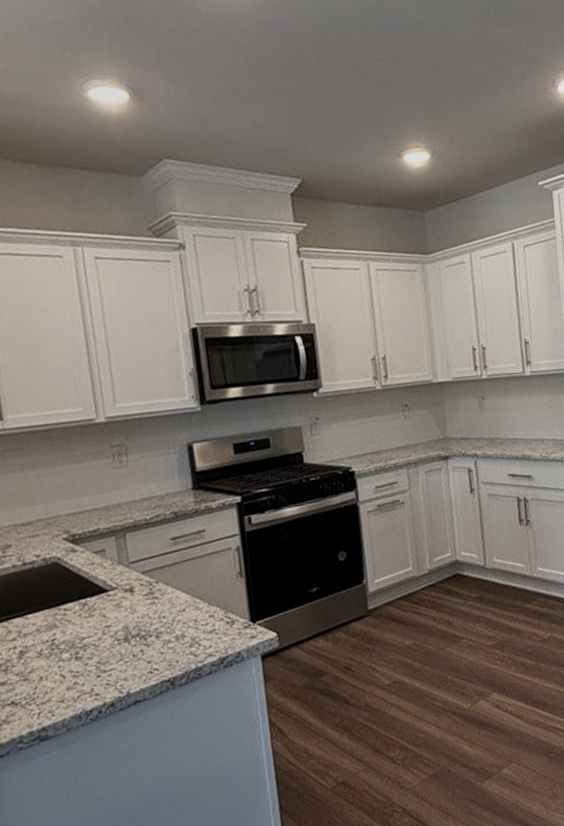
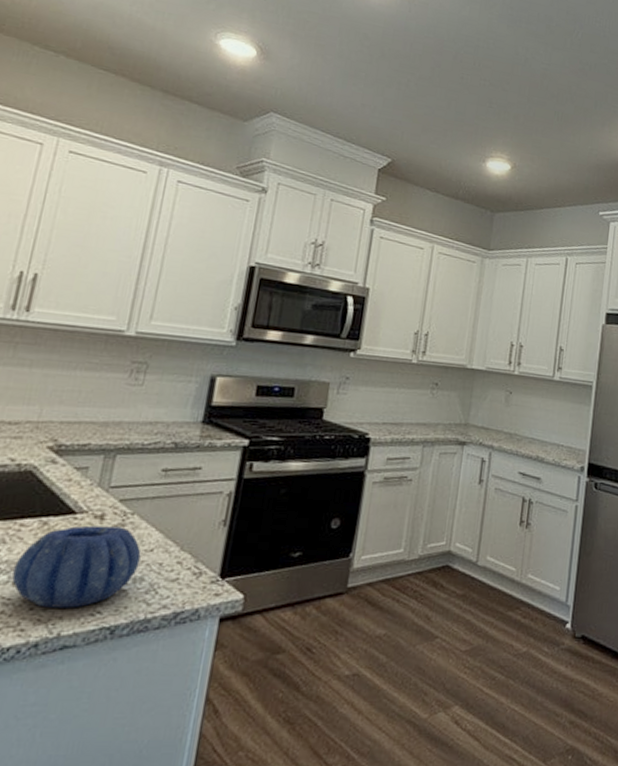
decorative bowl: none [71,595,177,674] -> present [12,525,141,608]

